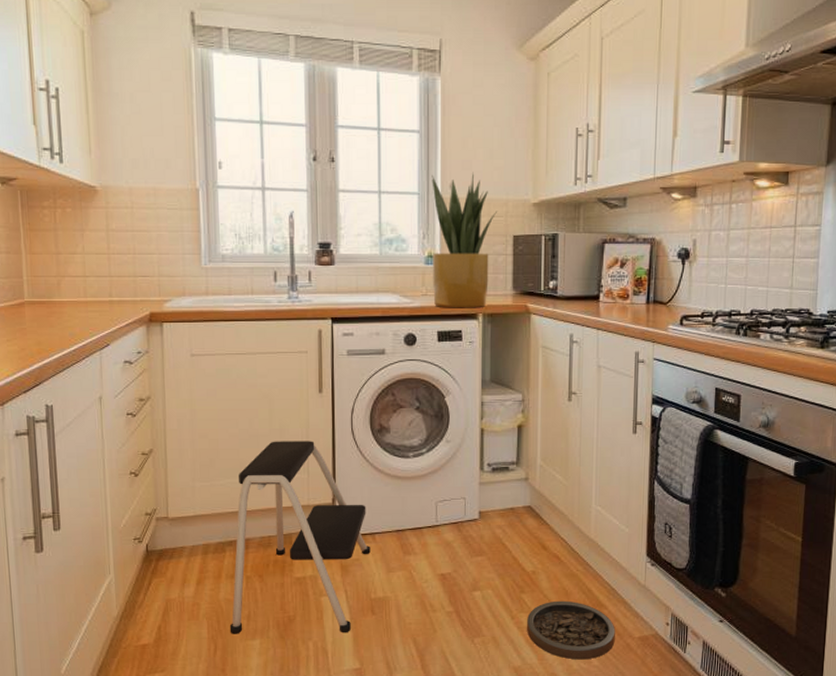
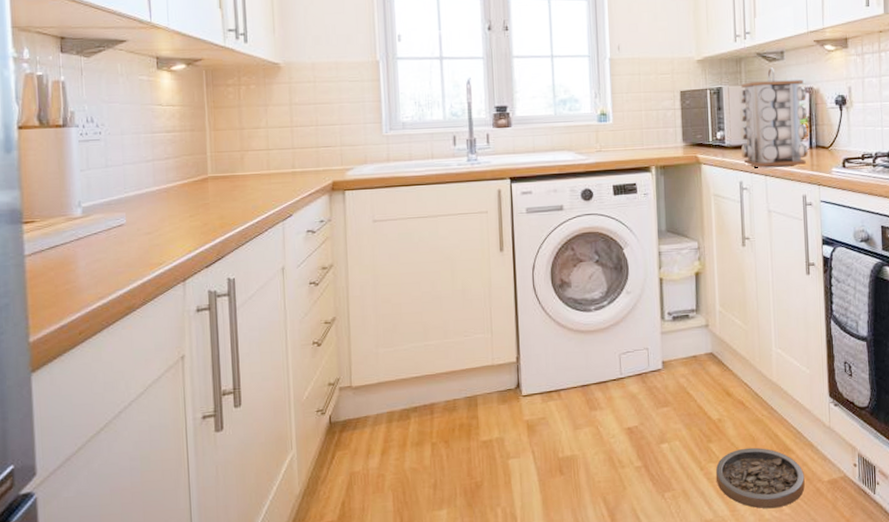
step stool: present [229,441,371,634] -> none [415,299,557,505]
planter: present [432,172,498,308] -> none [600,34,665,163]
spice rack: none [574,215,648,322] -> present [739,67,808,169]

